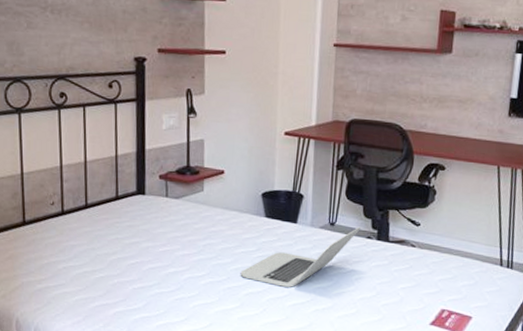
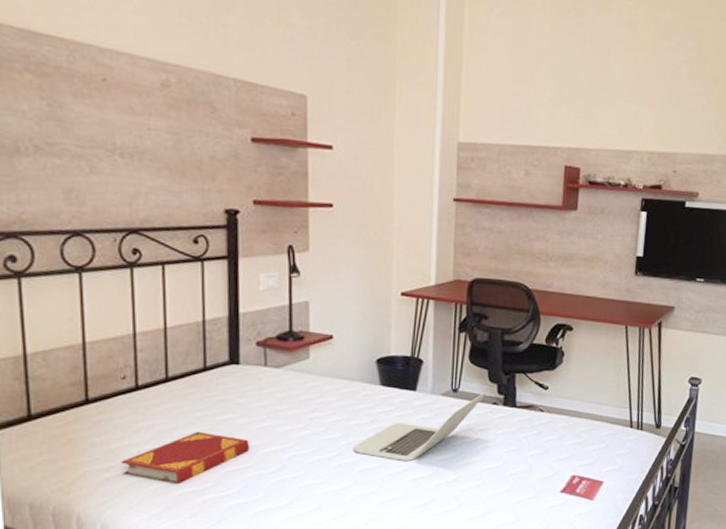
hardback book: none [50,252,153,298] -> present [121,431,250,485]

